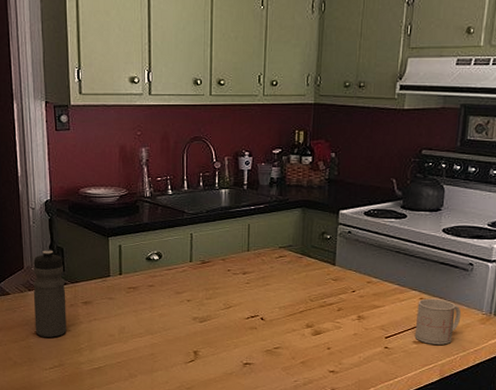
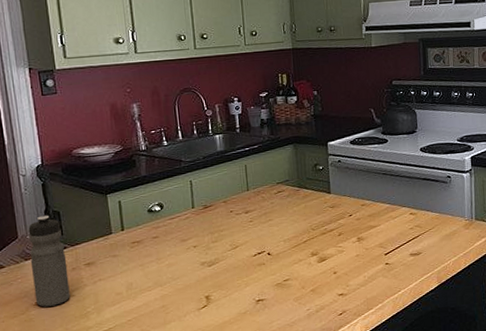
mug: present [414,298,462,345] -> none [409,211,448,255]

